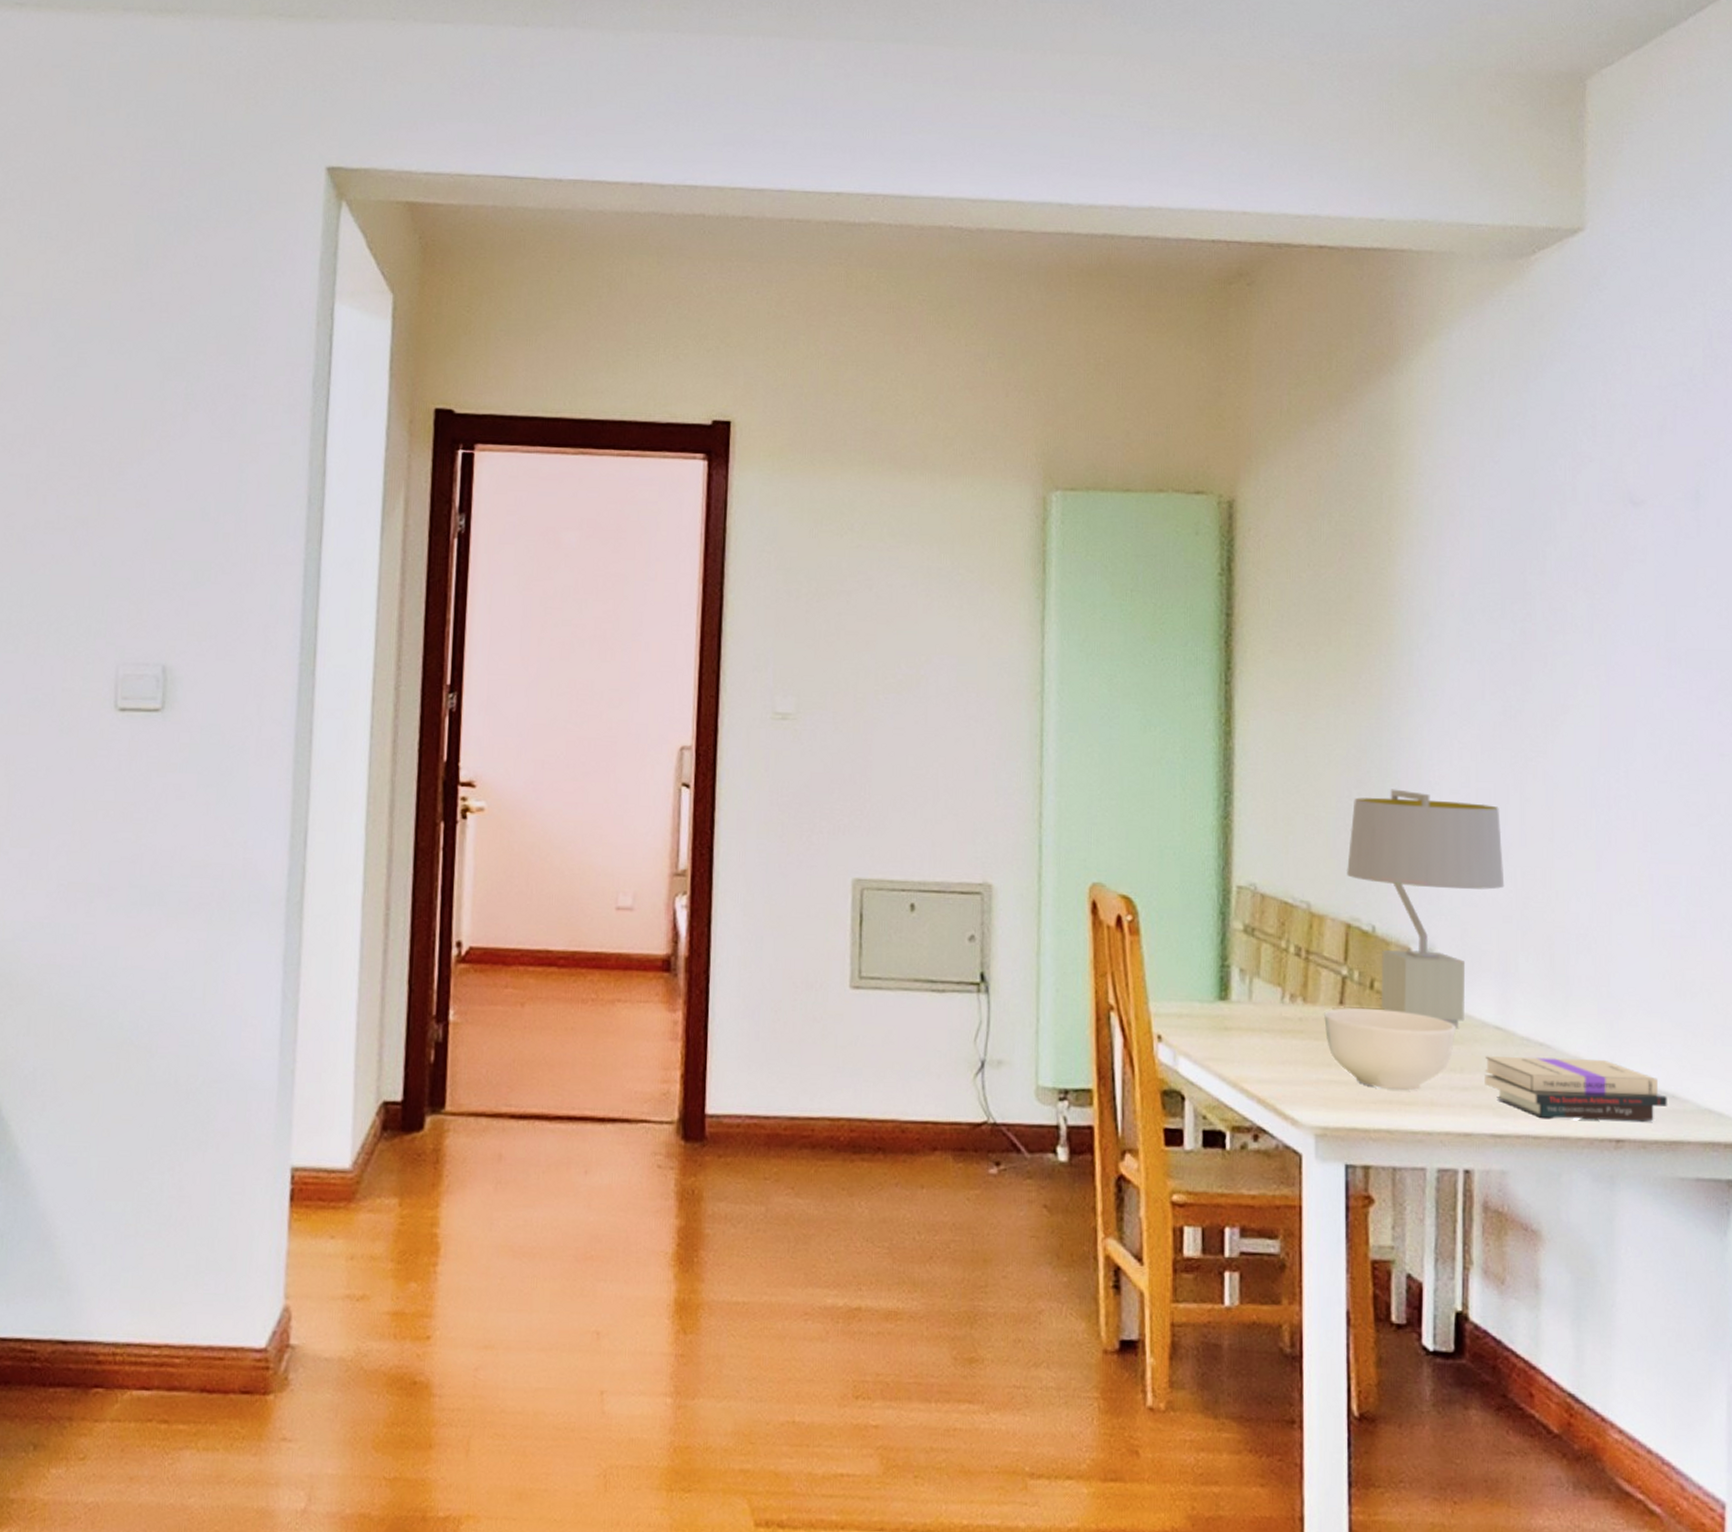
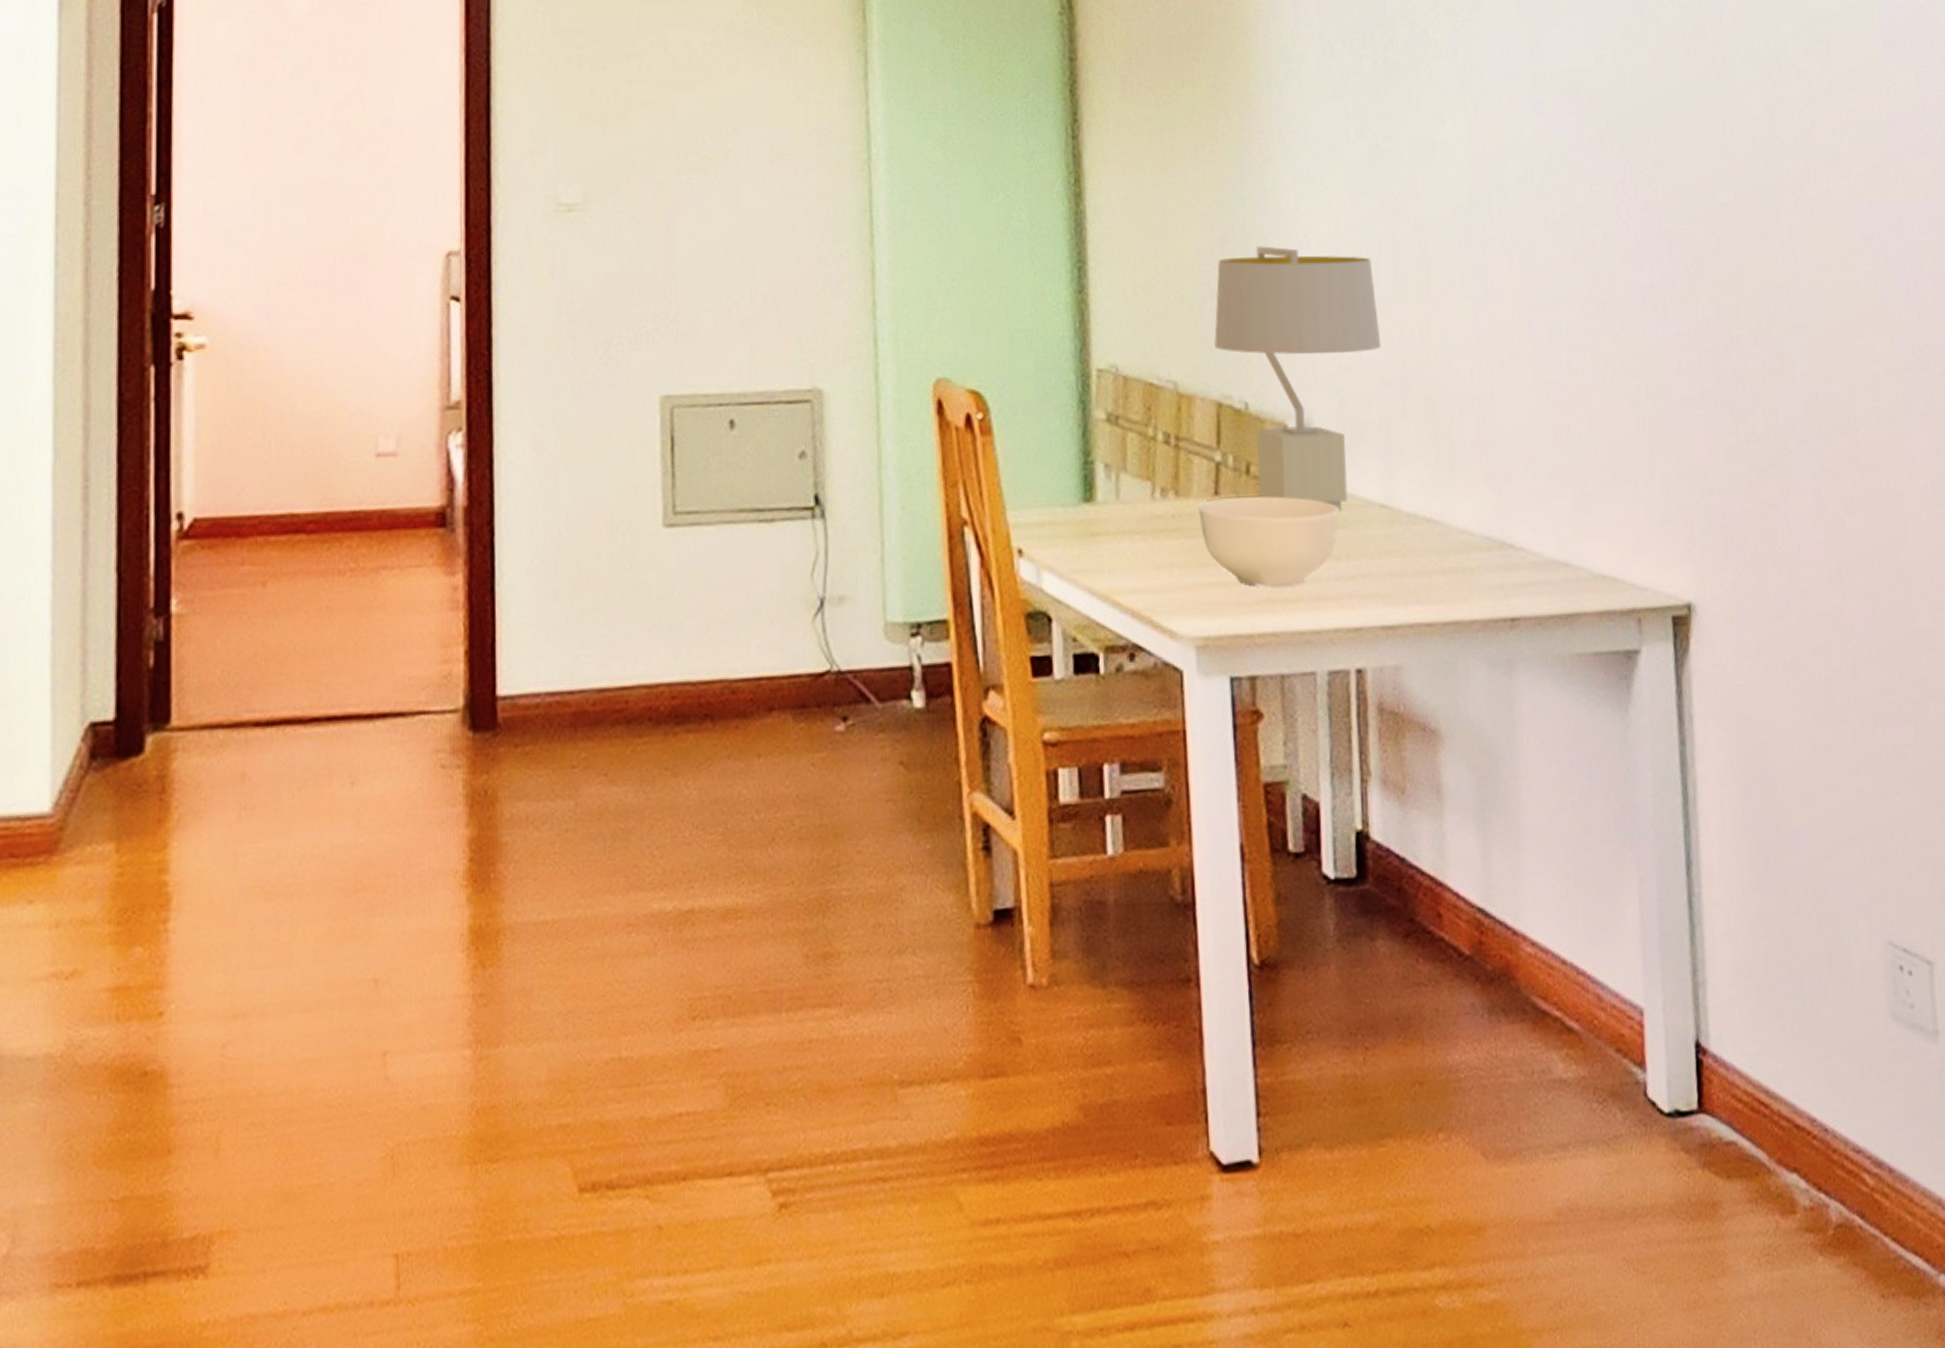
books: present [1484,1055,1667,1121] -> none [1372,530,1561,602]

